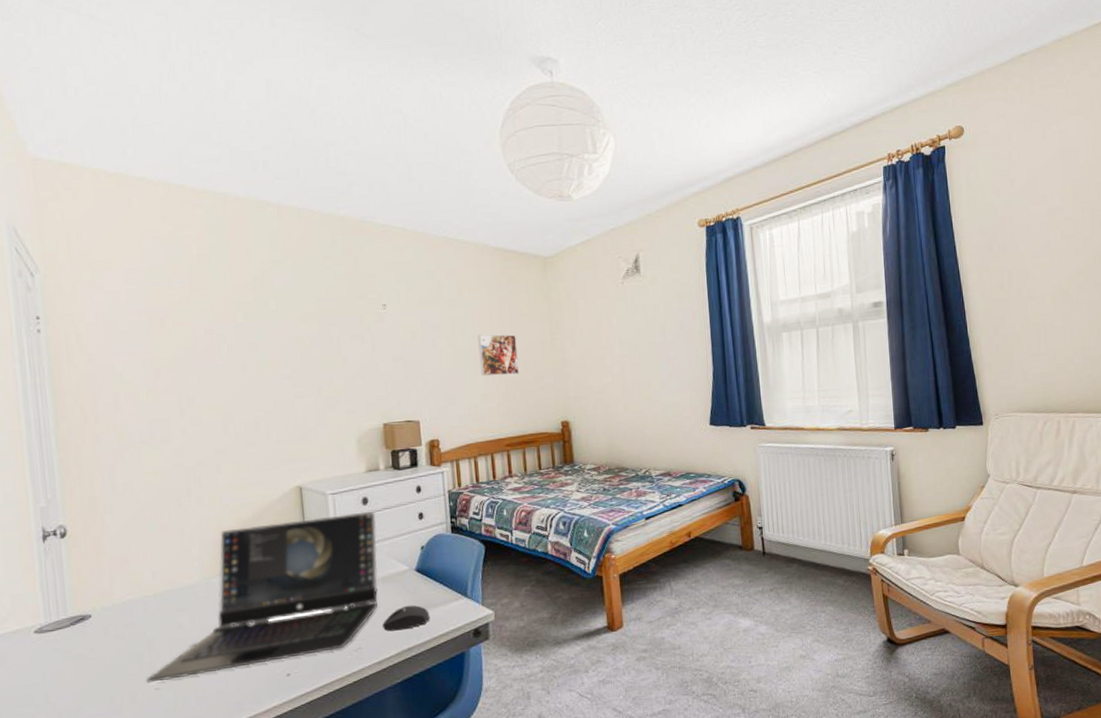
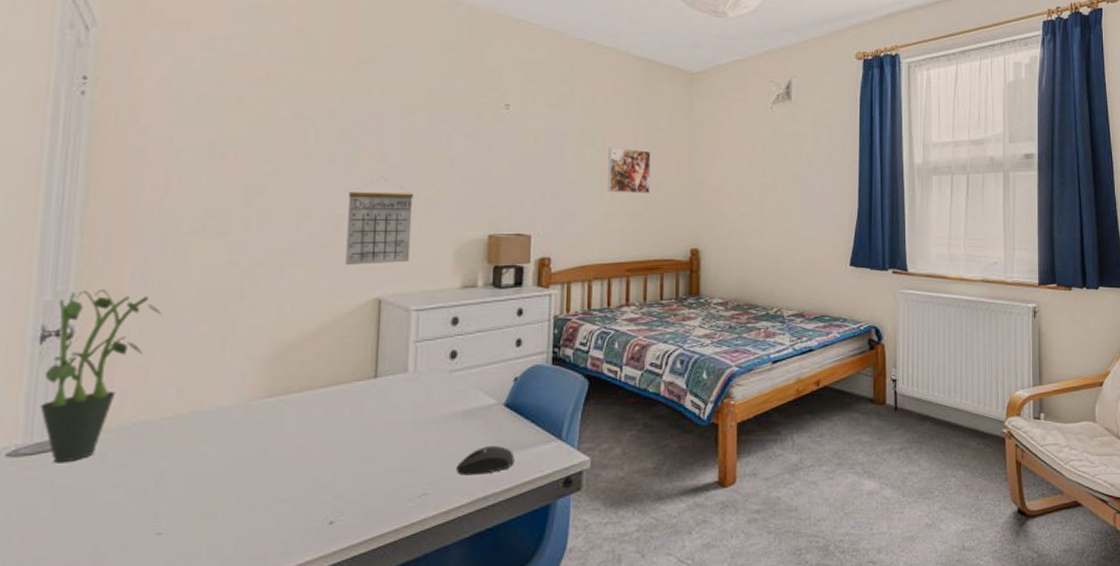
potted plant: none [51,494,130,637] -> present [40,288,161,464]
laptop: present [146,511,378,683] -> none [145,333,466,526]
calendar: none [261,382,321,459] -> present [345,178,413,265]

